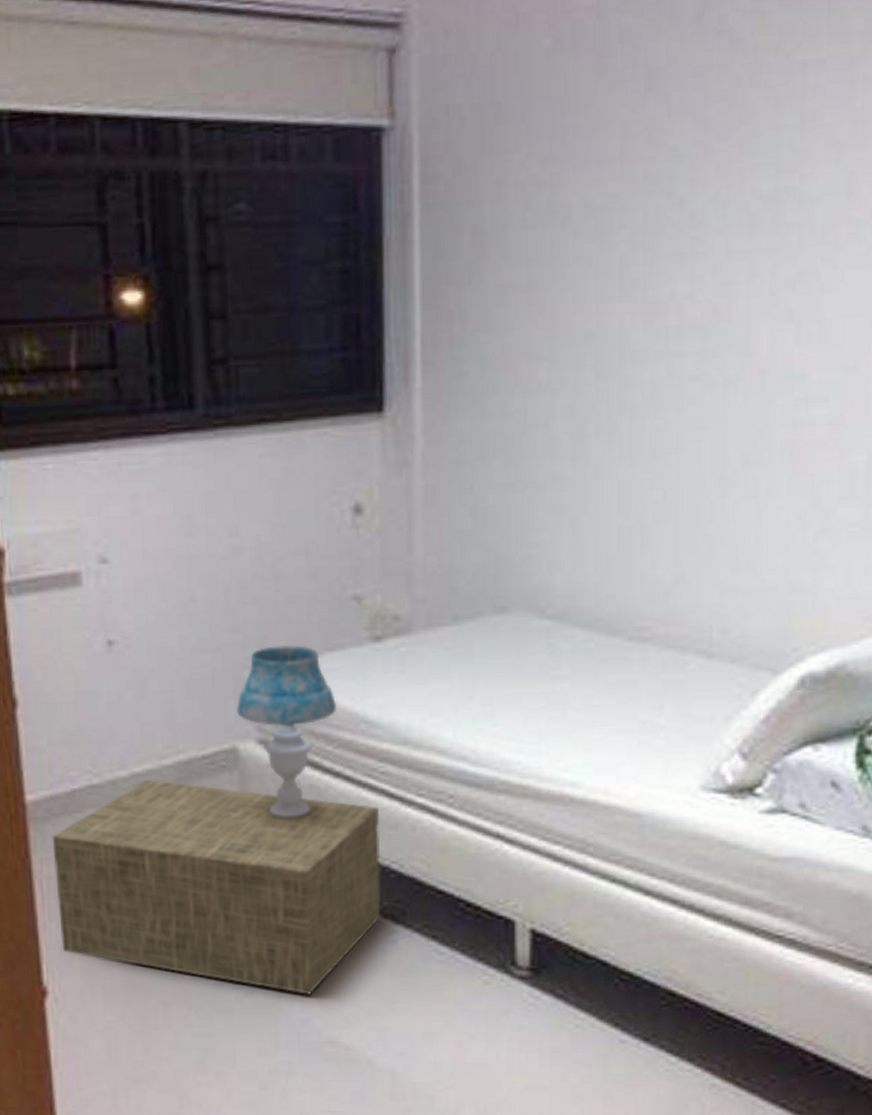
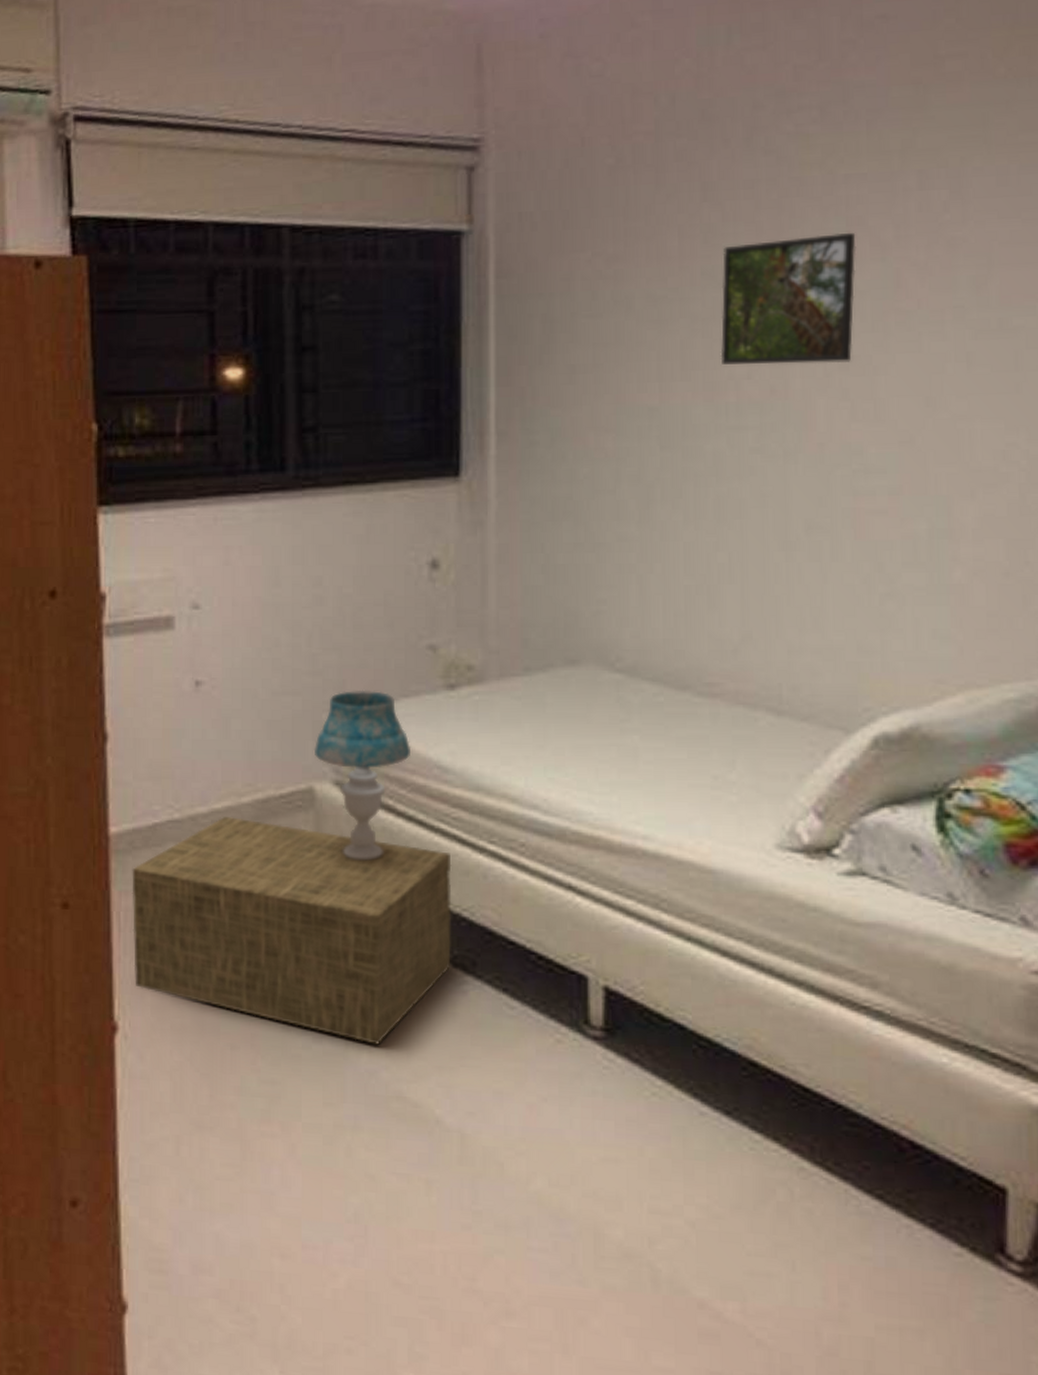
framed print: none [661,129,811,283] -> present [720,232,856,365]

